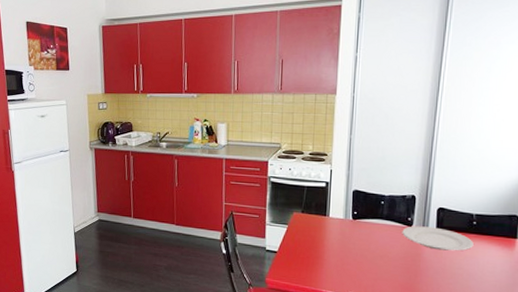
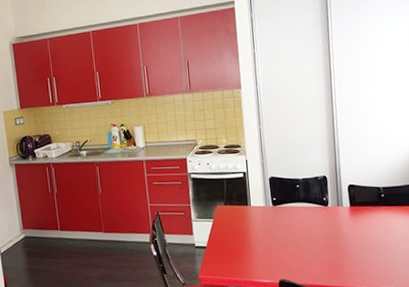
plate: present [402,226,474,251] -> none [319,204,385,226]

